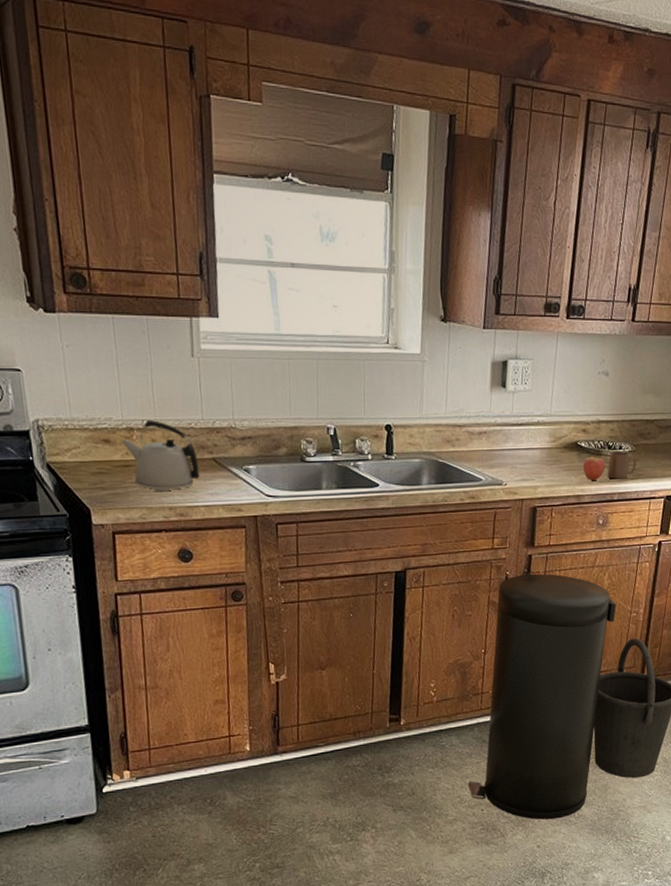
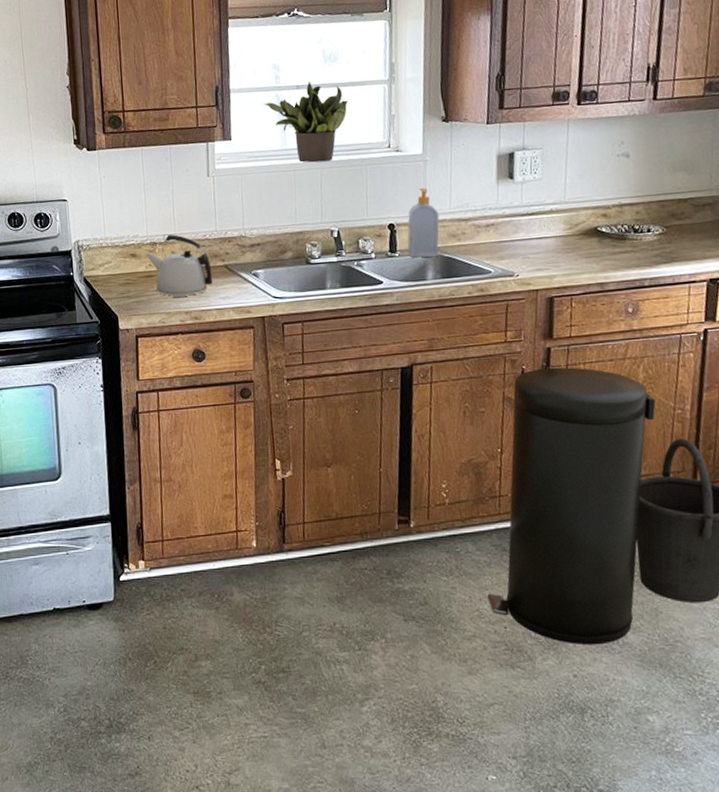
potted plant: none [255,259,346,352] -> present [264,80,348,163]
soap bottle: none [403,390,435,462] -> present [407,188,440,258]
fruit: present [582,454,605,481] -> none [604,239,632,268]
mug: present [607,450,637,480] -> none [634,233,670,265]

